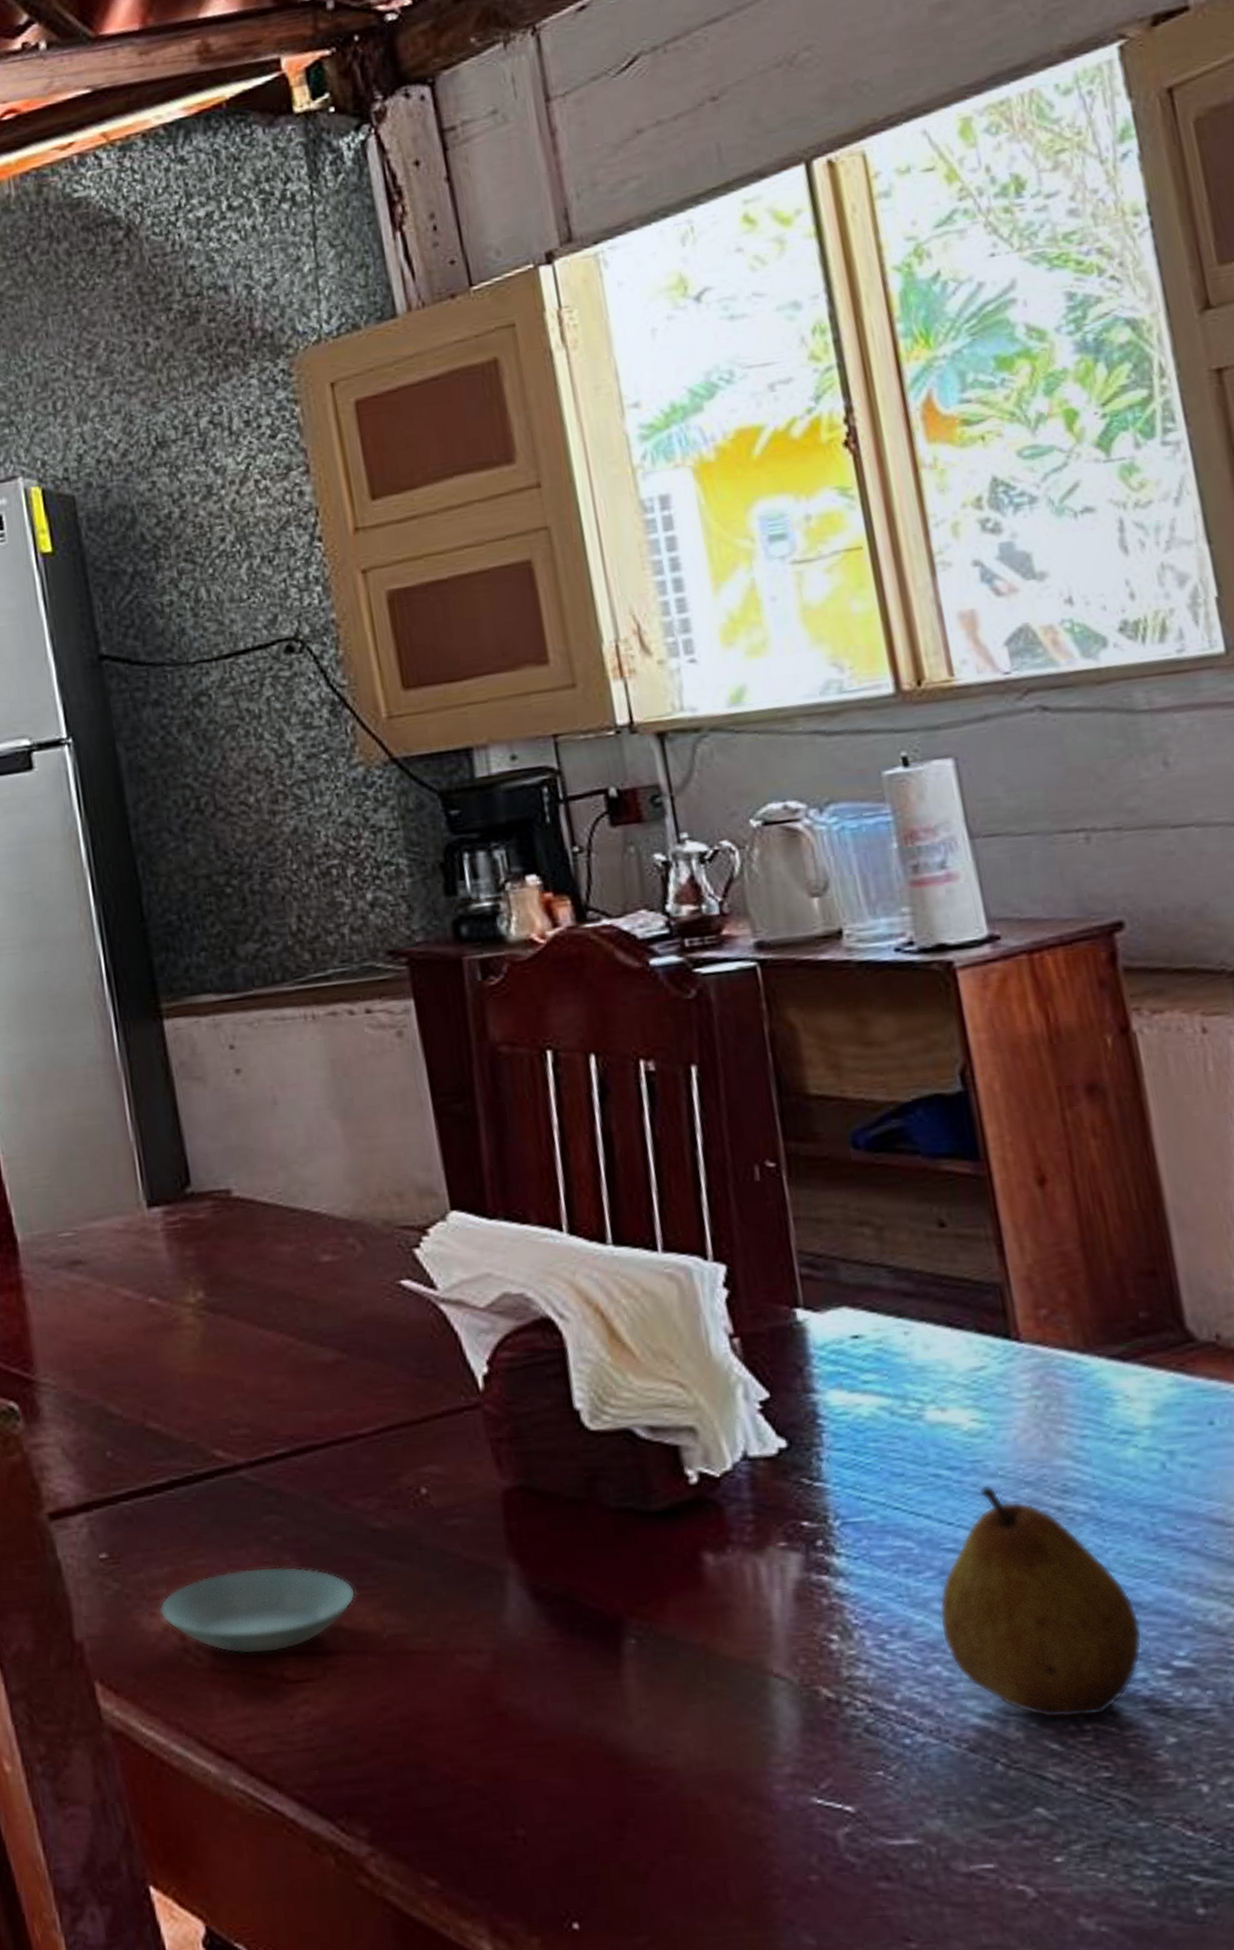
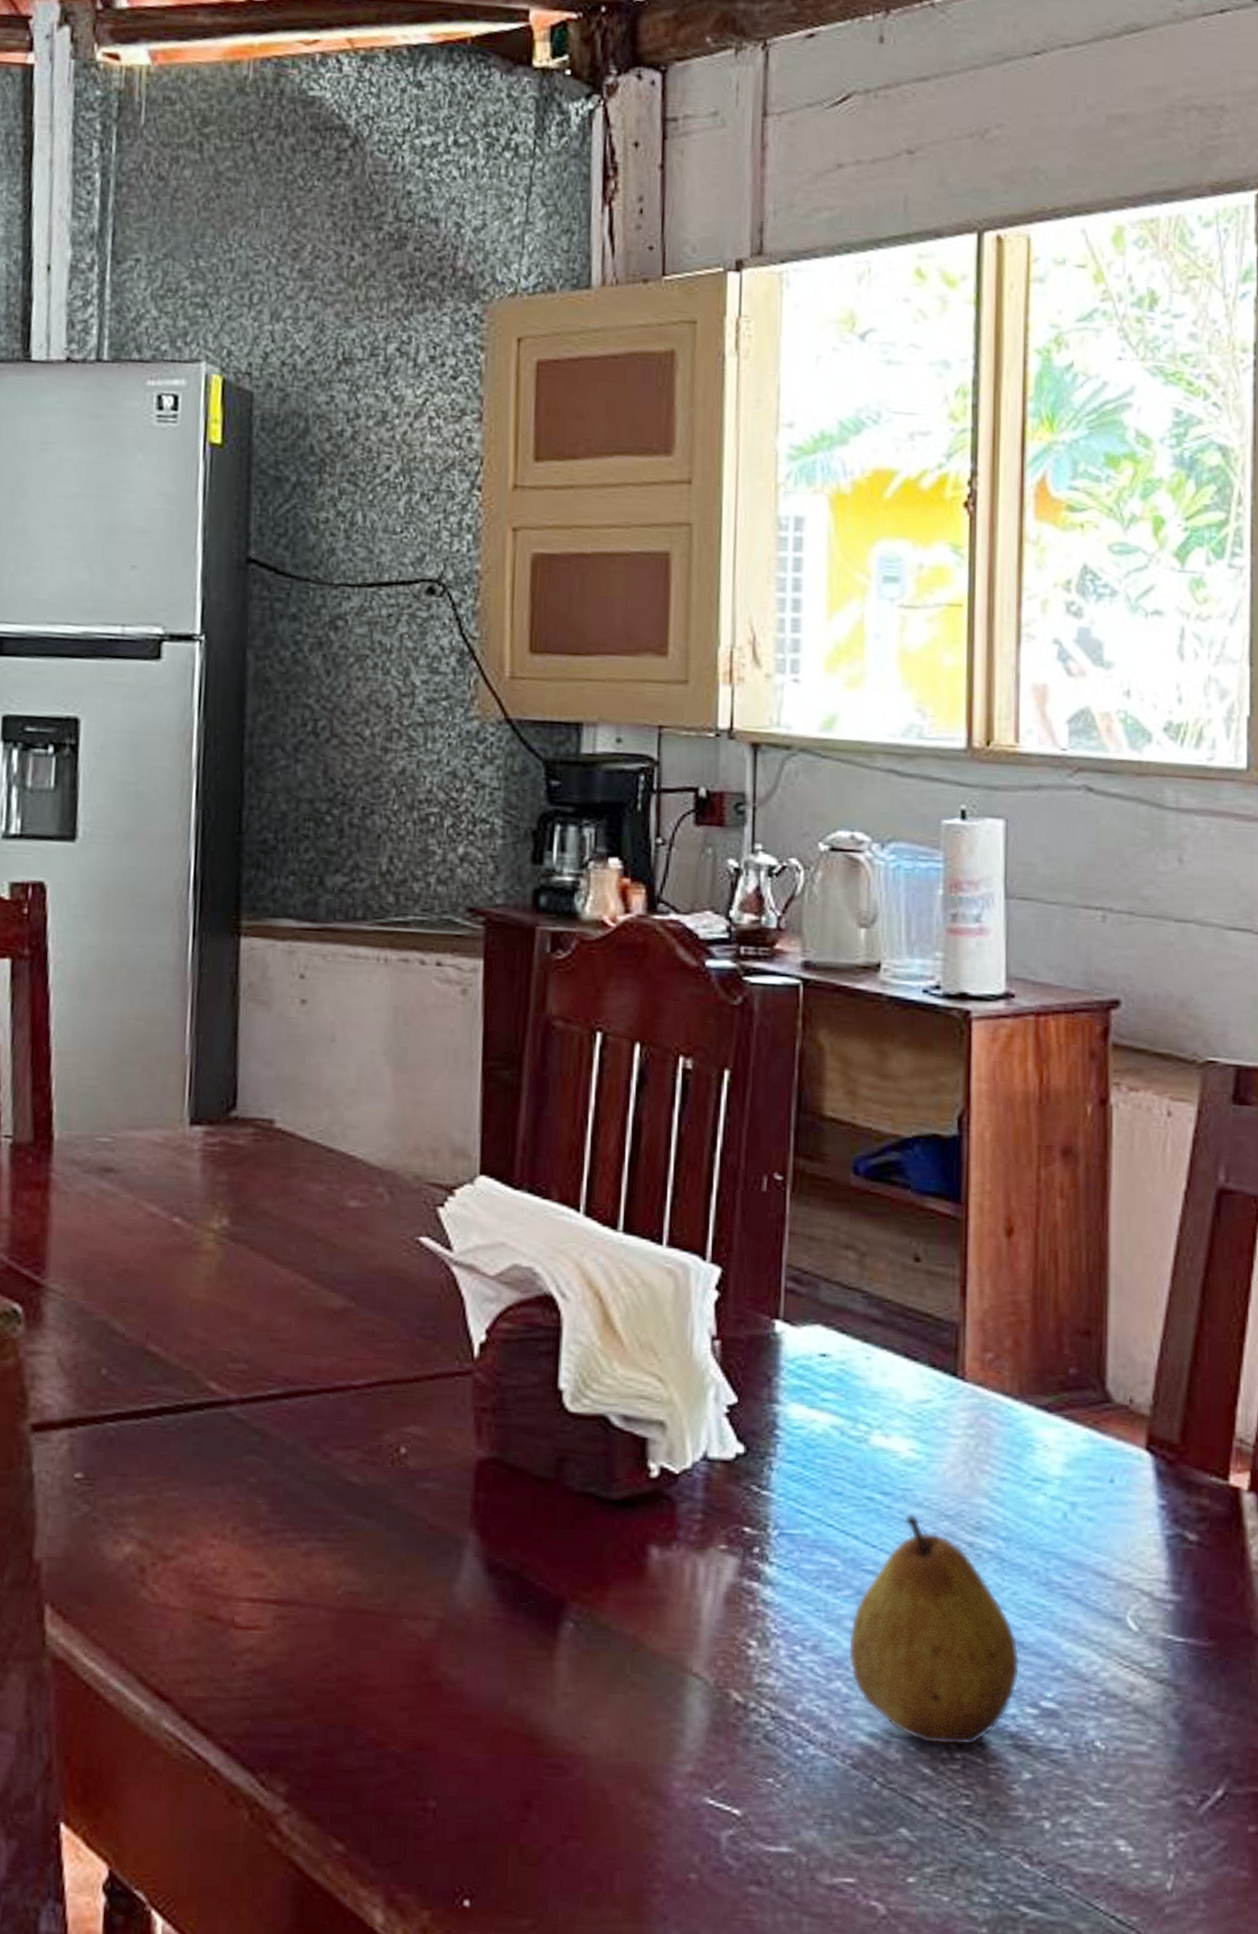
saucer: present [159,1566,356,1655] -> none [124,1507,320,1596]

